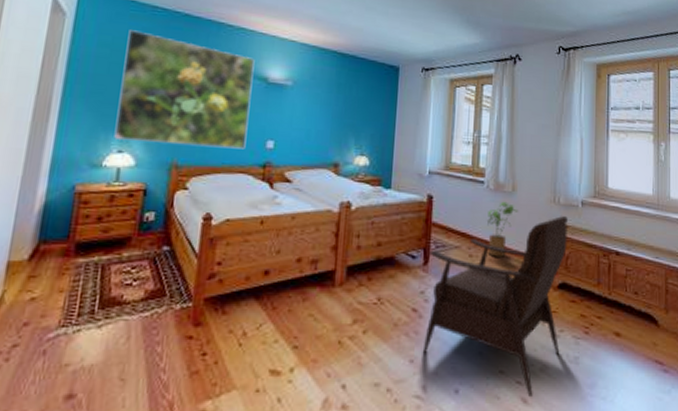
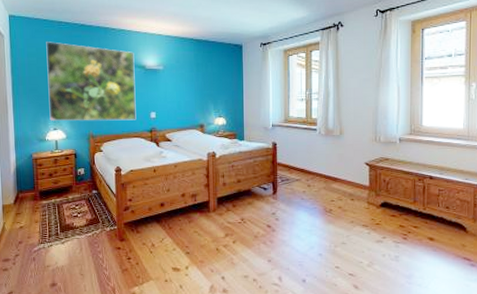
armchair: present [422,216,569,398] -> none [277,151,389,285]
house plant: present [487,201,518,257] -> none [321,143,345,186]

